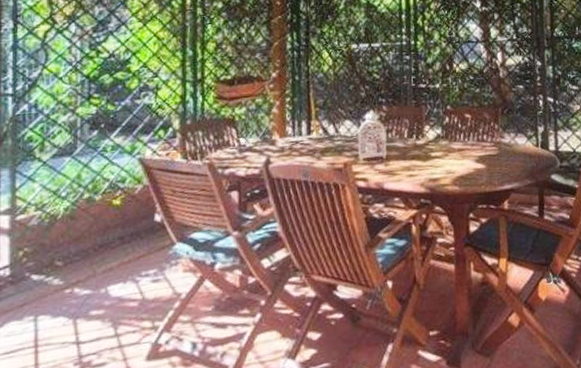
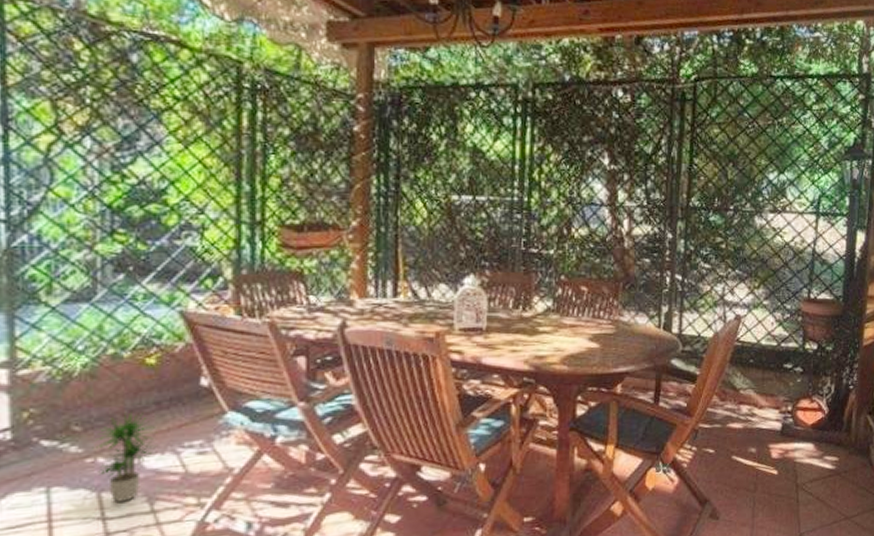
potted plant: none [70,246,121,328] -> present [92,411,157,502]

